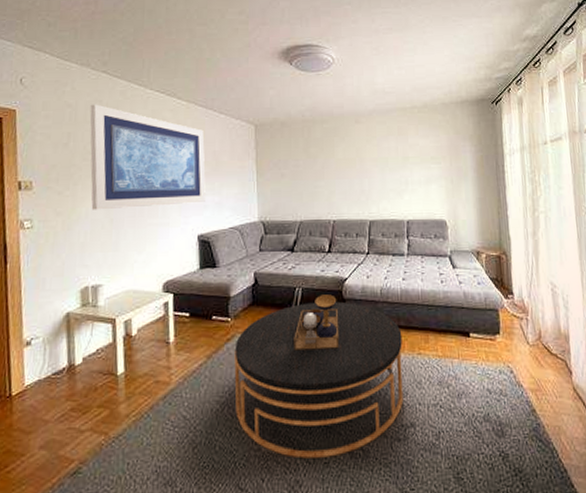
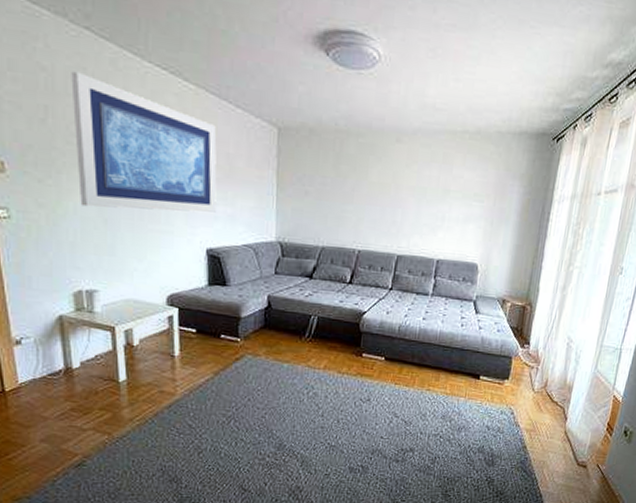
coffee table: present [234,294,404,459] -> none [241,325,414,470]

